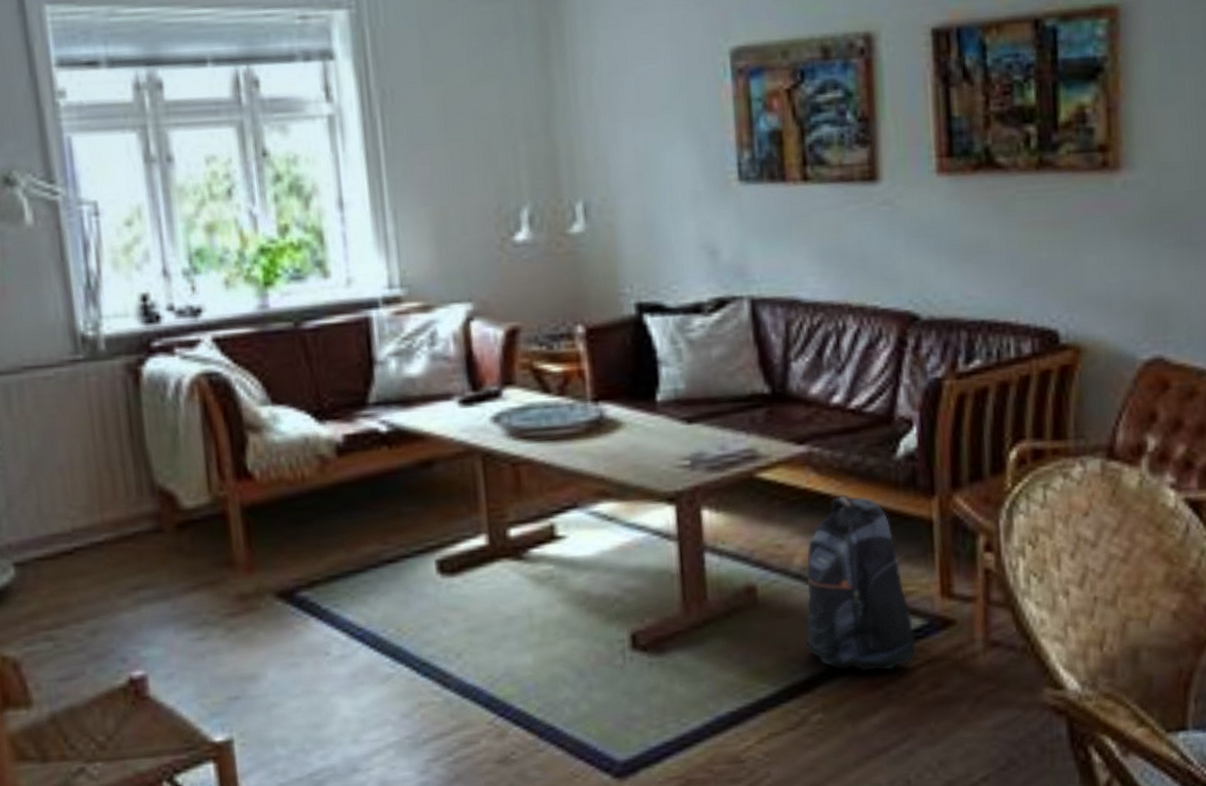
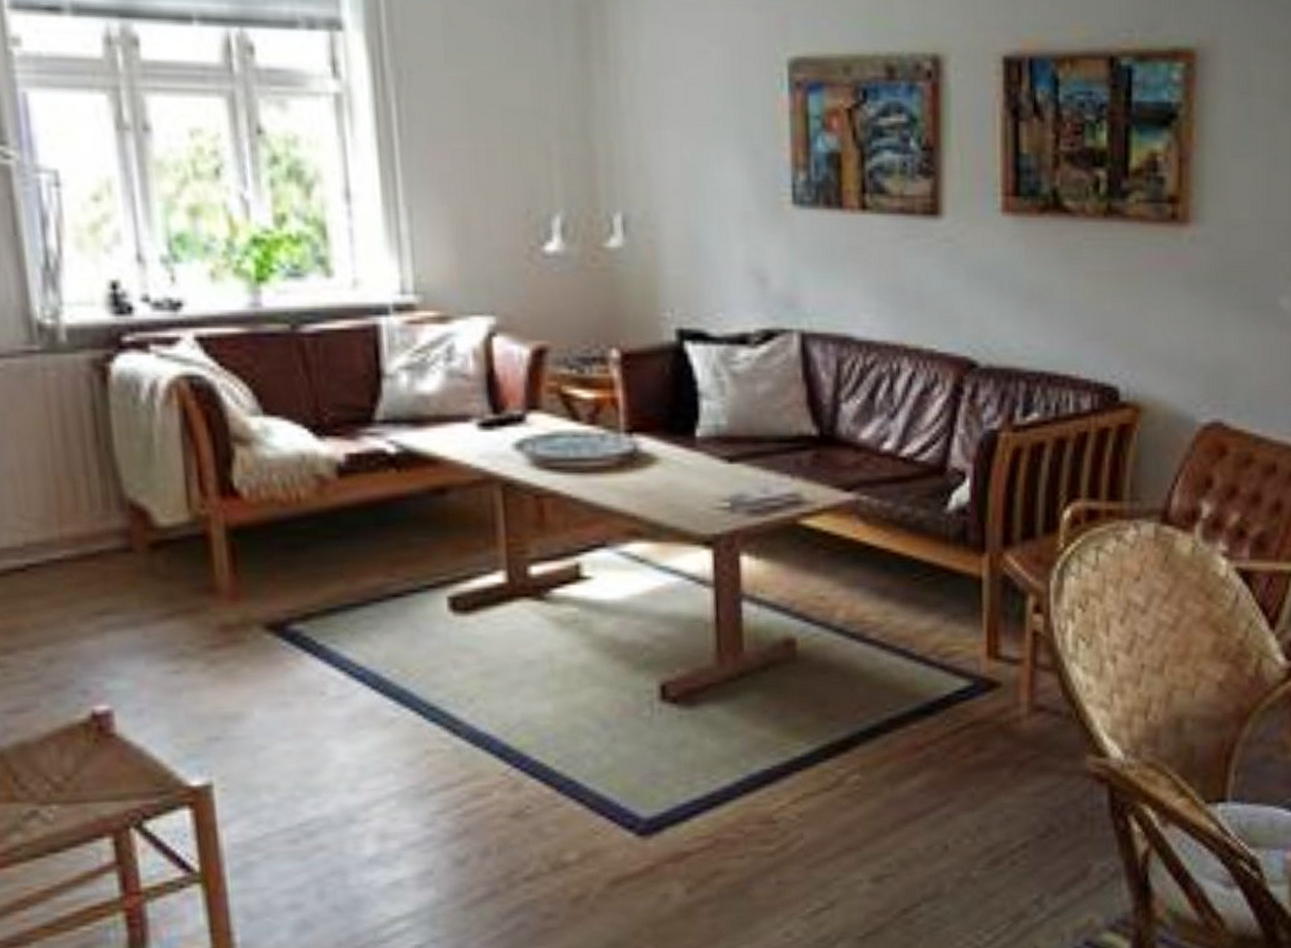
backpack: present [805,495,916,671] -> none [845,547,959,732]

